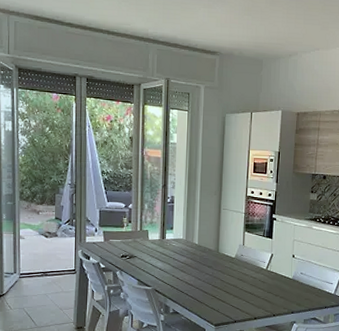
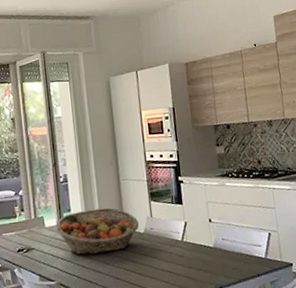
fruit basket: none [158,230,231,270] -> present [56,207,139,255]

